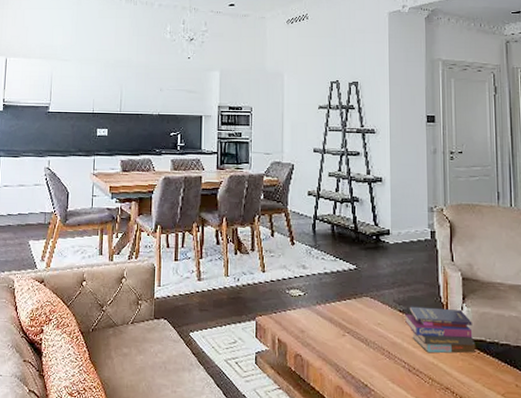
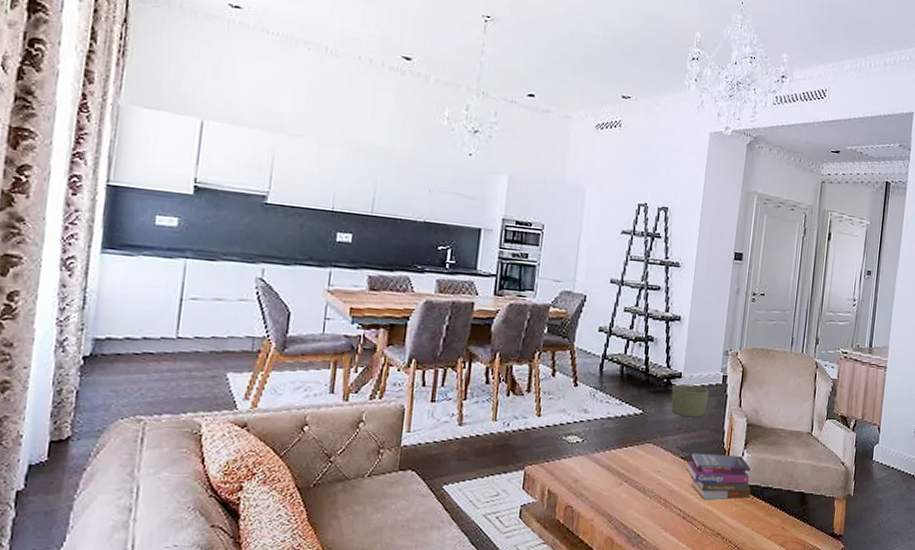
basket: none [382,240,419,272] -> present [671,384,710,418]

